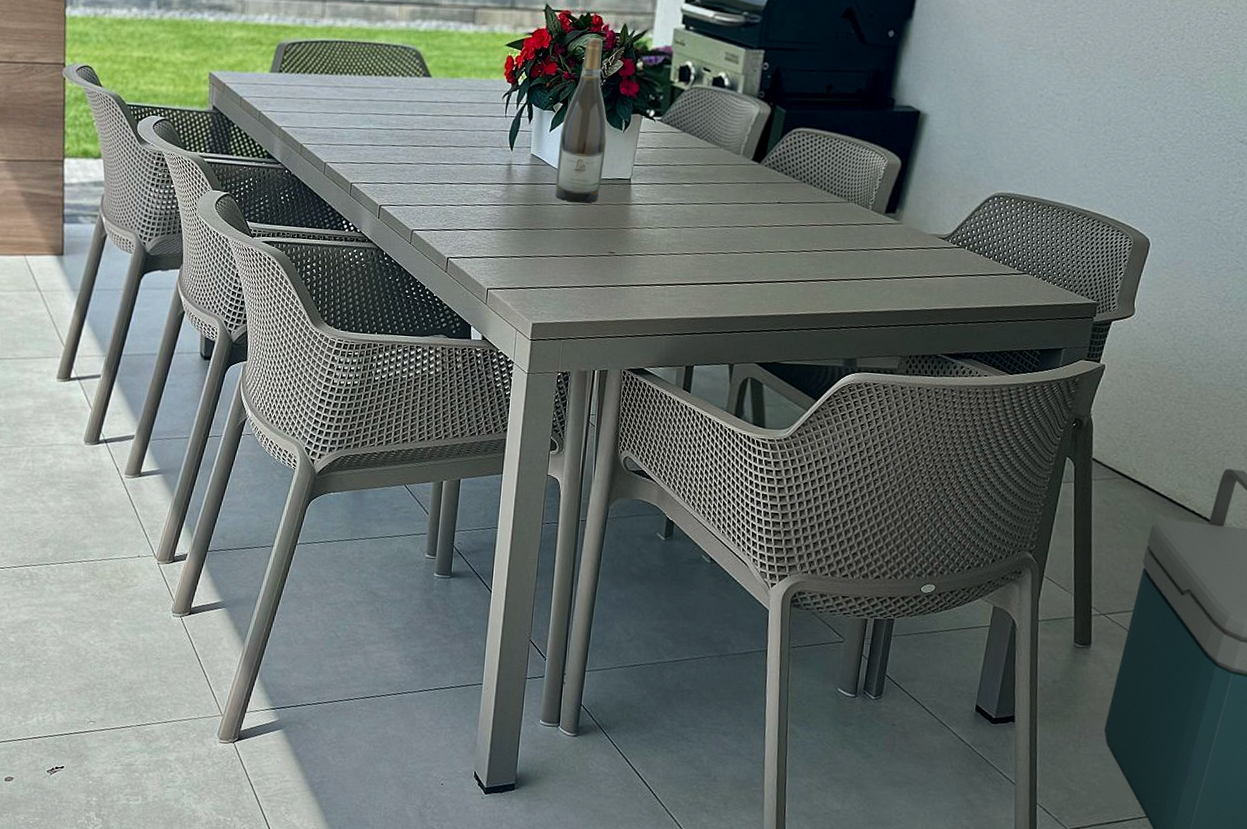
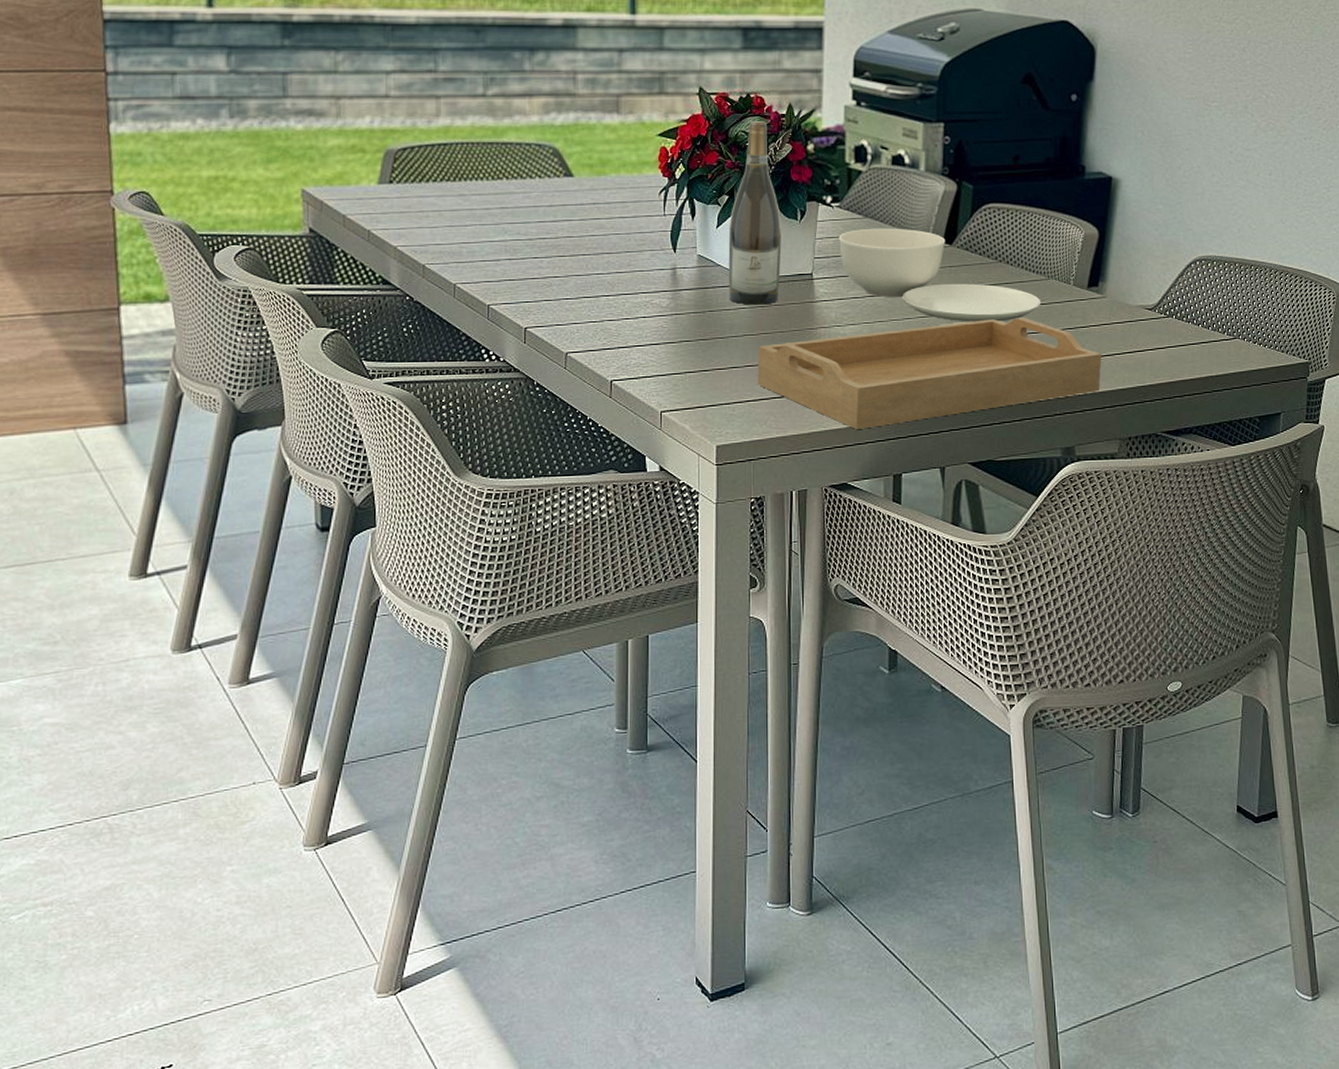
serving tray: none [573,234,892,322] -> present [757,318,1102,429]
bowl: none [657,142,755,207] -> present [838,228,946,297]
plate: none [710,198,839,238] -> present [903,283,1041,322]

